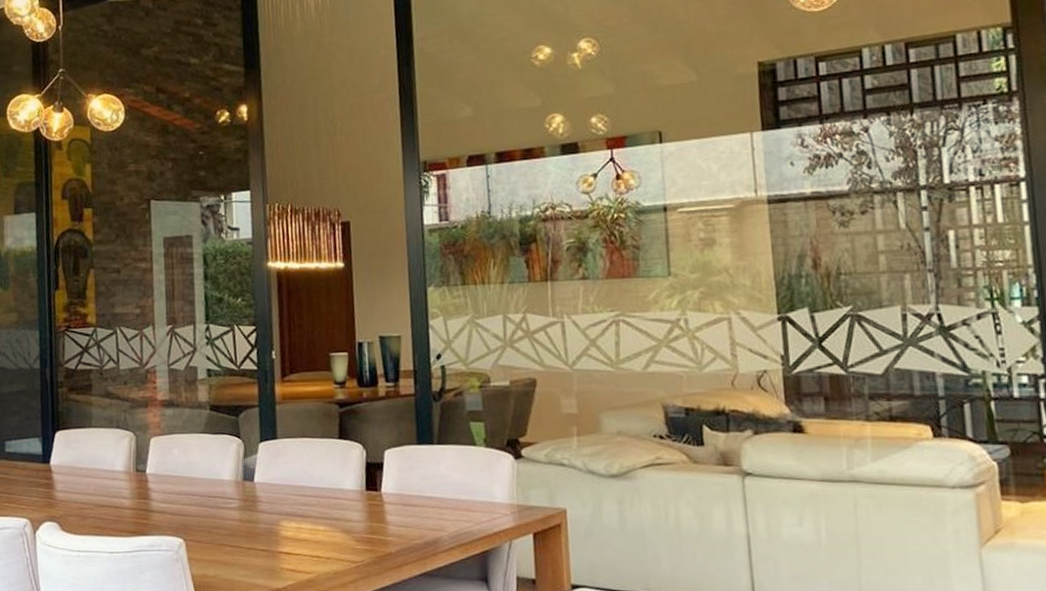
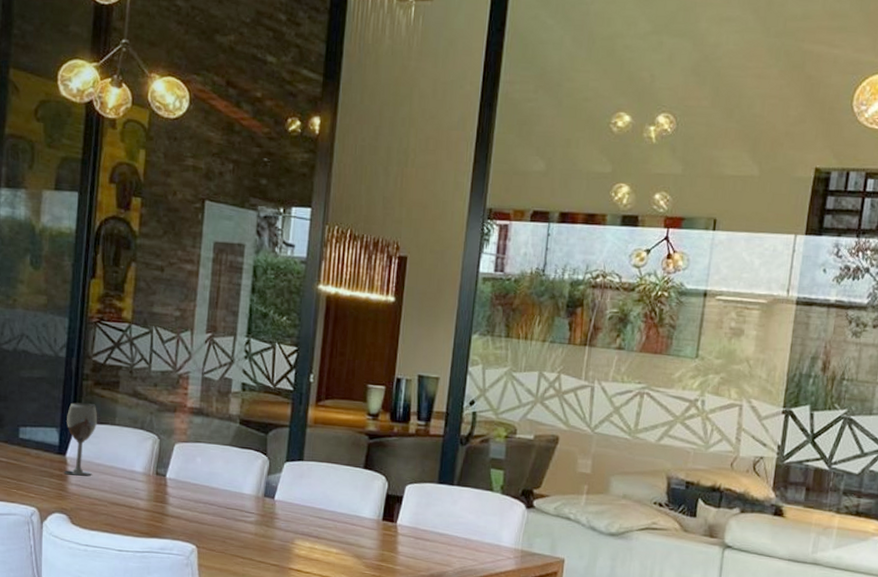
wine glass: none [47,410,76,482] -> present [63,402,98,476]

